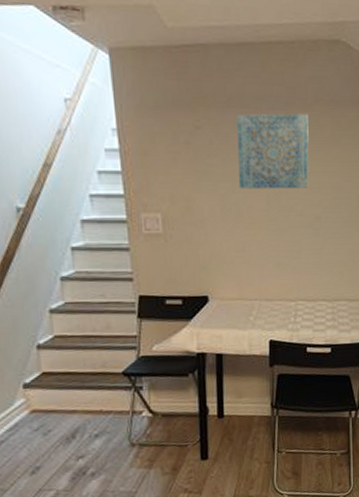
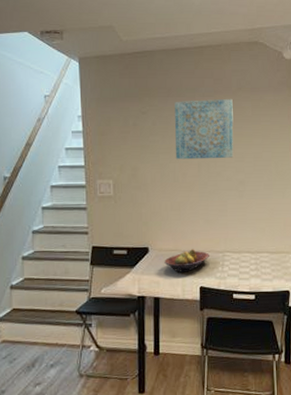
fruit bowl: none [227,297,280,325] -> present [164,249,209,273]

